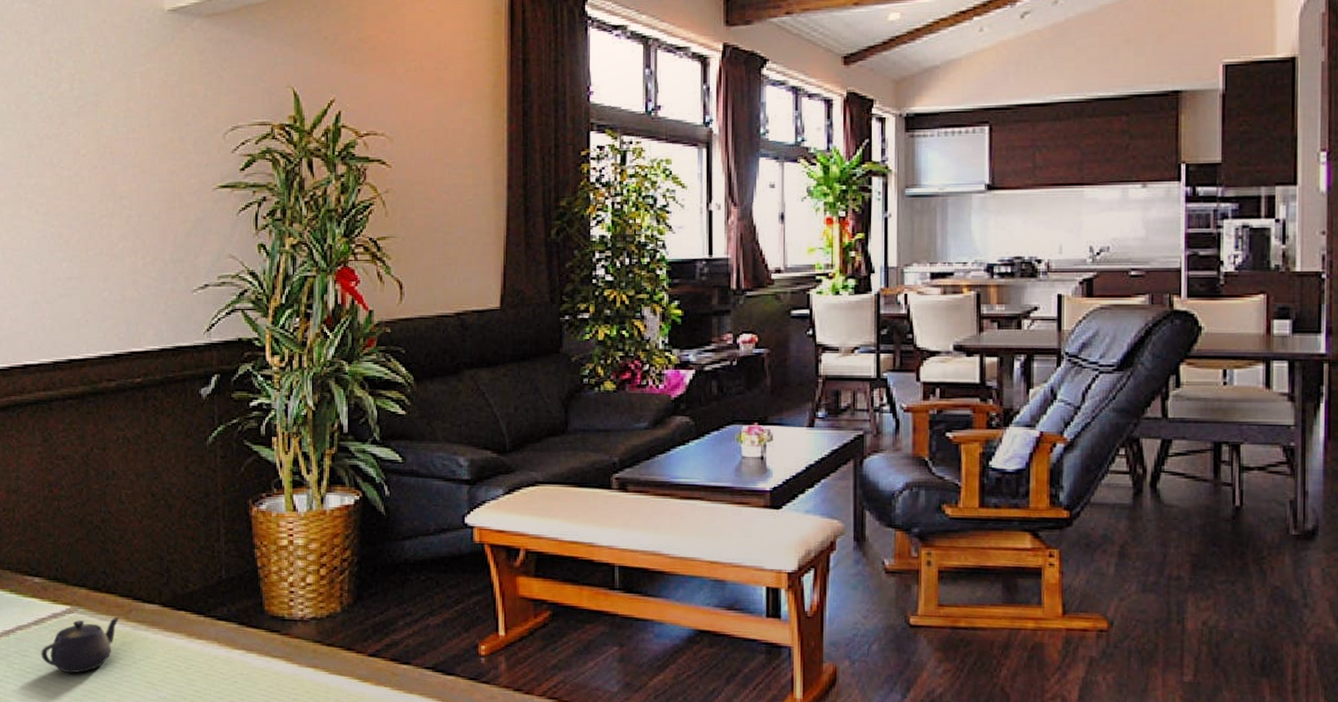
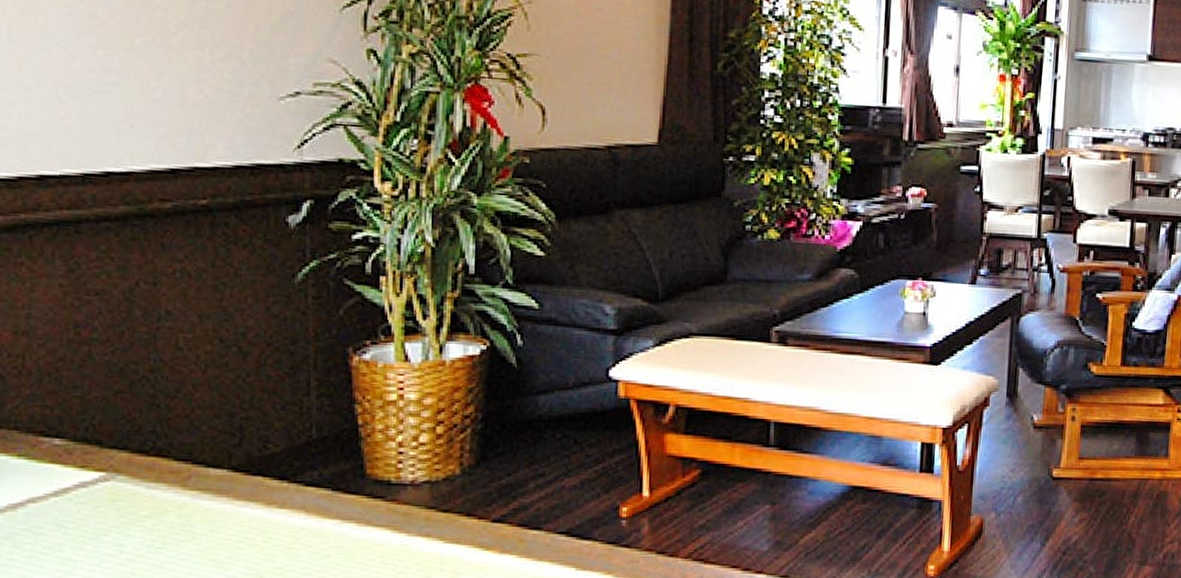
teapot: present [41,616,120,674] -> none [63,484,175,553]

